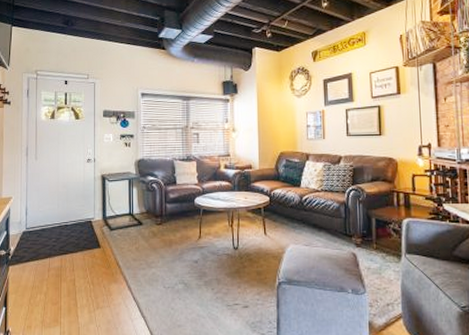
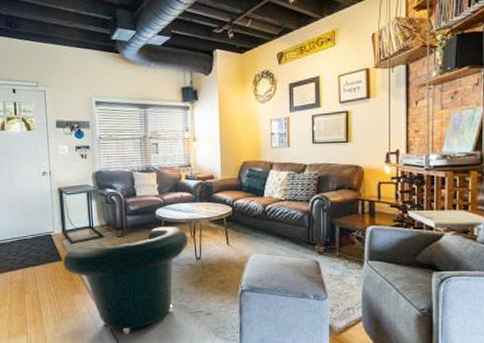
armchair: none [102,215,226,327] -> present [63,227,189,334]

